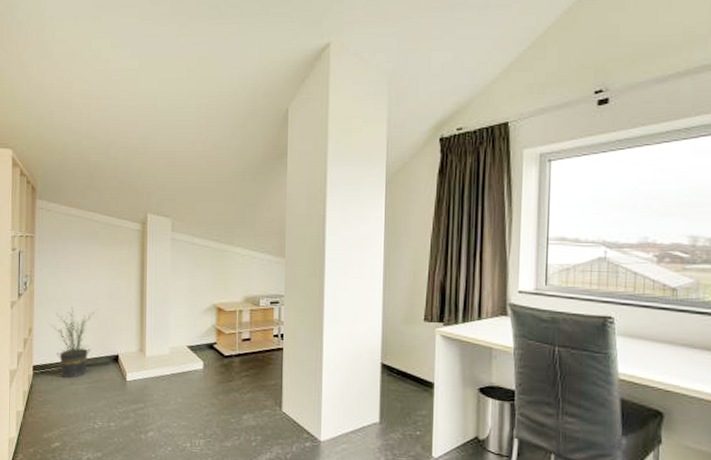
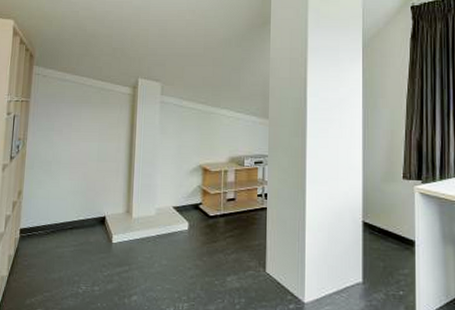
potted plant: present [51,307,97,378] -> none [40,169,86,241]

